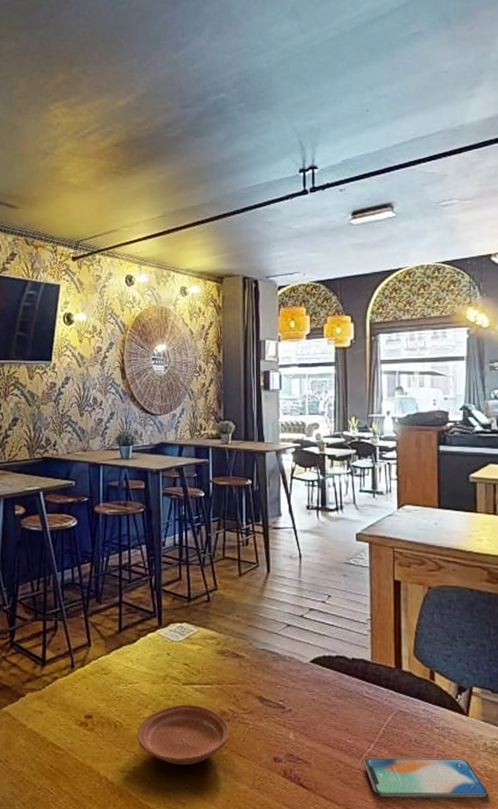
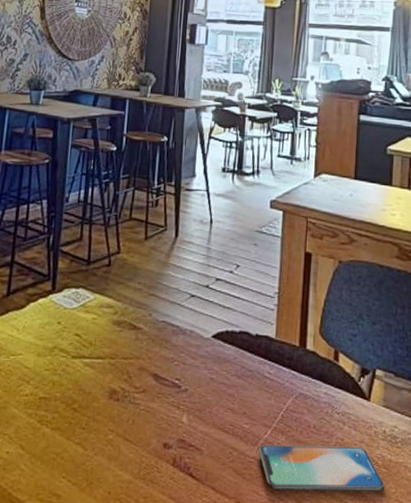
plate: present [136,704,230,766] -> none [13,380,119,451]

